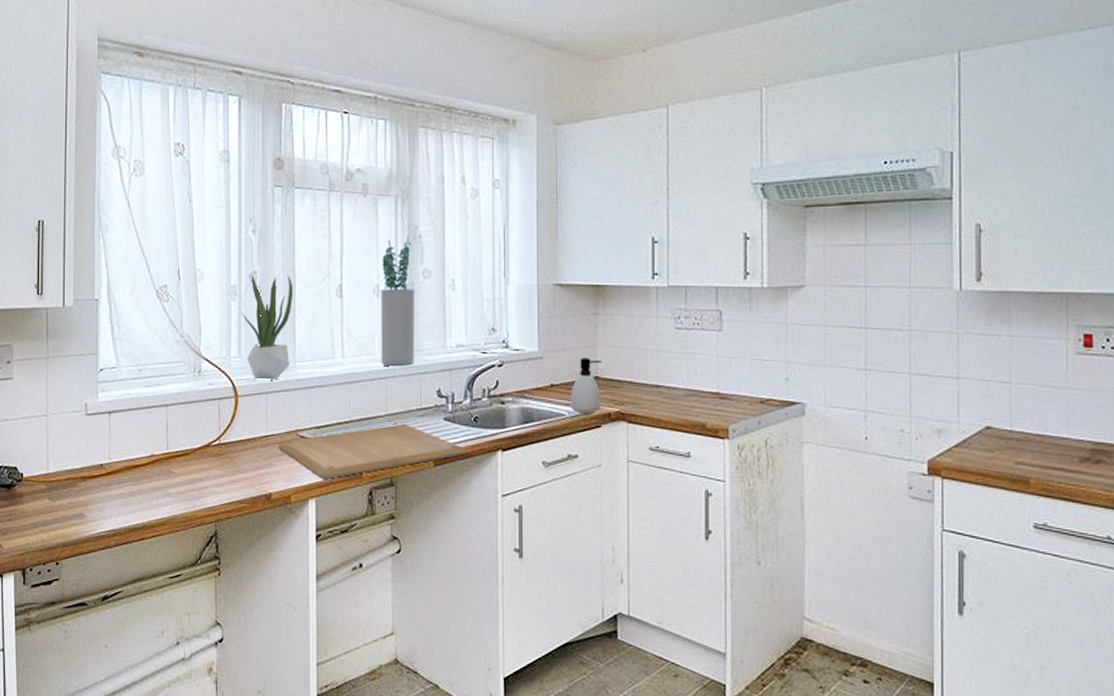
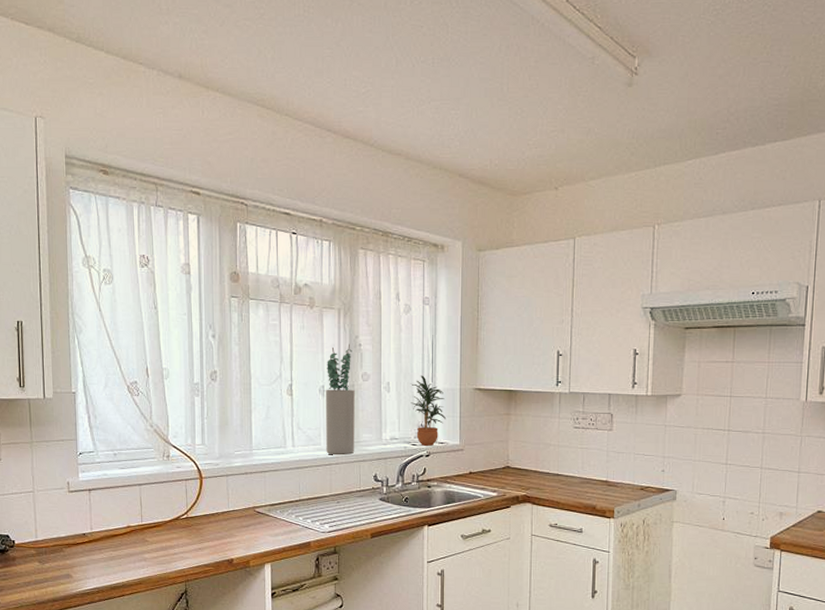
potted plant: present [242,274,294,380] -> none [204,374,250,465]
chopping board: present [278,424,468,480] -> none [238,503,400,548]
potted plant: none [479,270,522,355] -> present [411,375,447,447]
soap dispenser: present [570,358,602,415] -> none [486,451,512,497]

